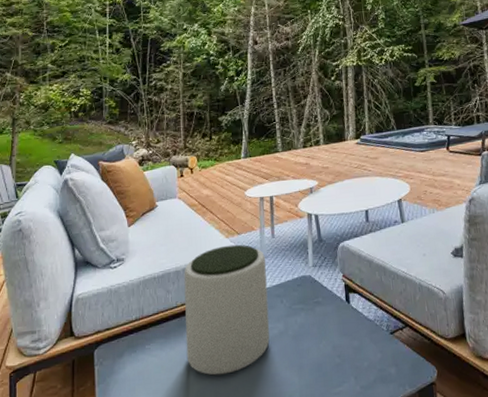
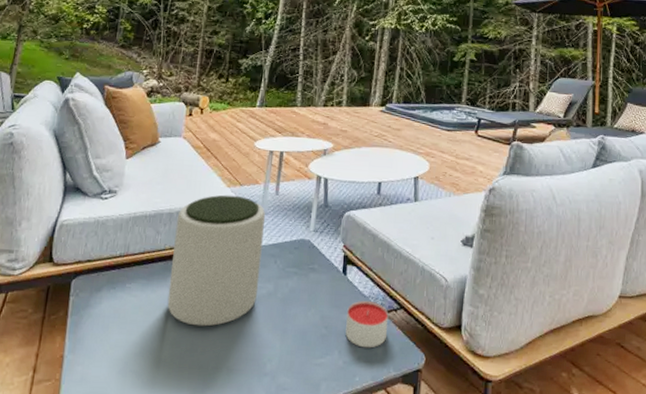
candle: none [356,324,398,370] -> present [345,300,389,348]

